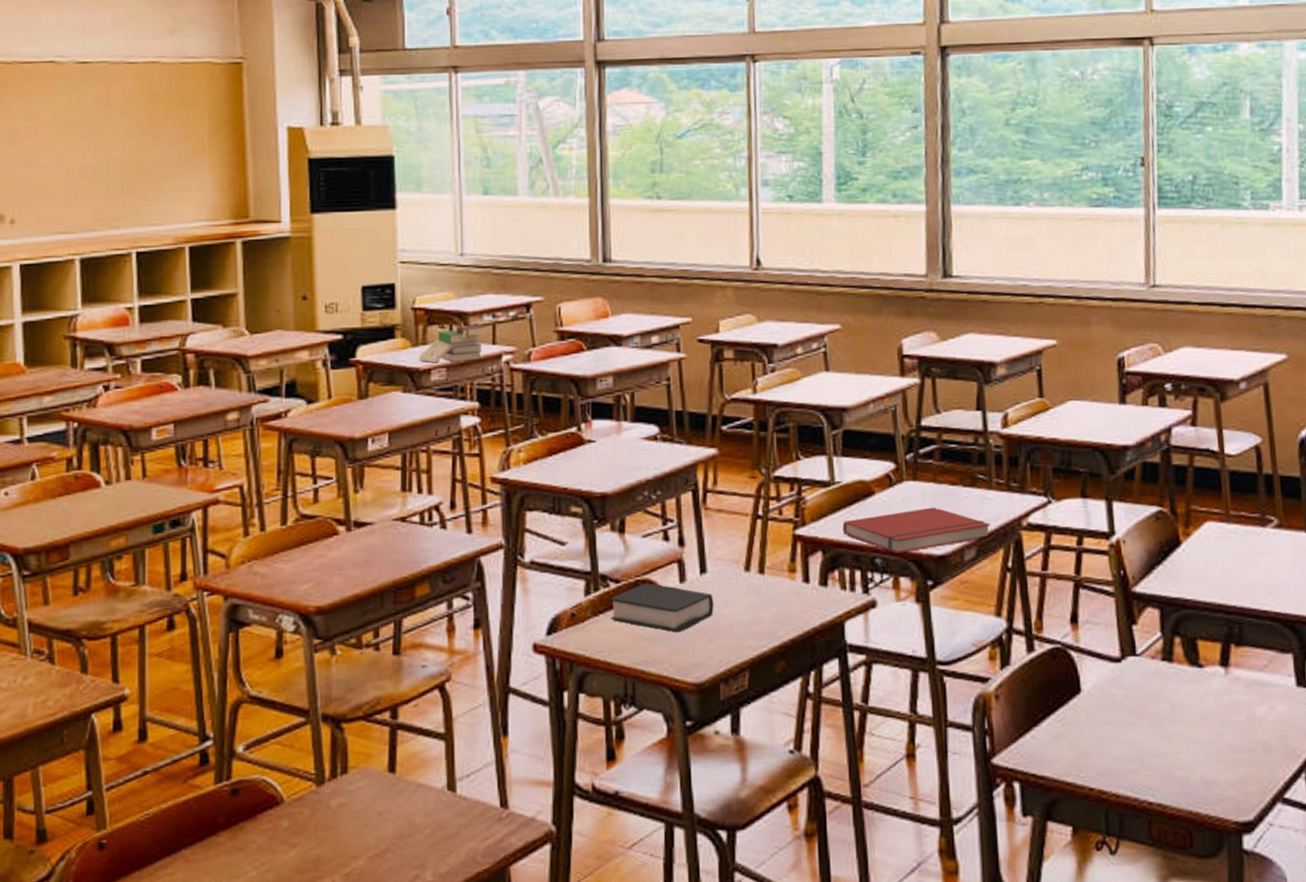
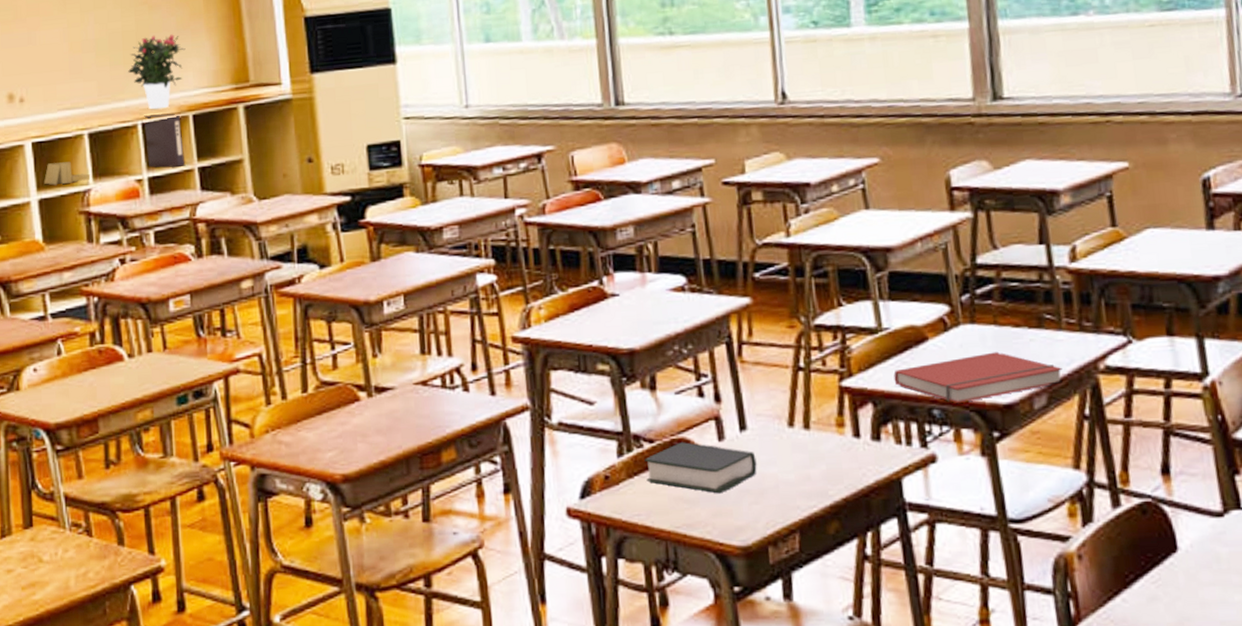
books: none [30,286,78,309] -> present [44,162,90,186]
potted flower: none [126,165,187,239] -> present [128,34,186,110]
binder: none [139,243,178,297] -> present [144,113,185,168]
book: present [418,325,485,364] -> none [429,179,496,221]

